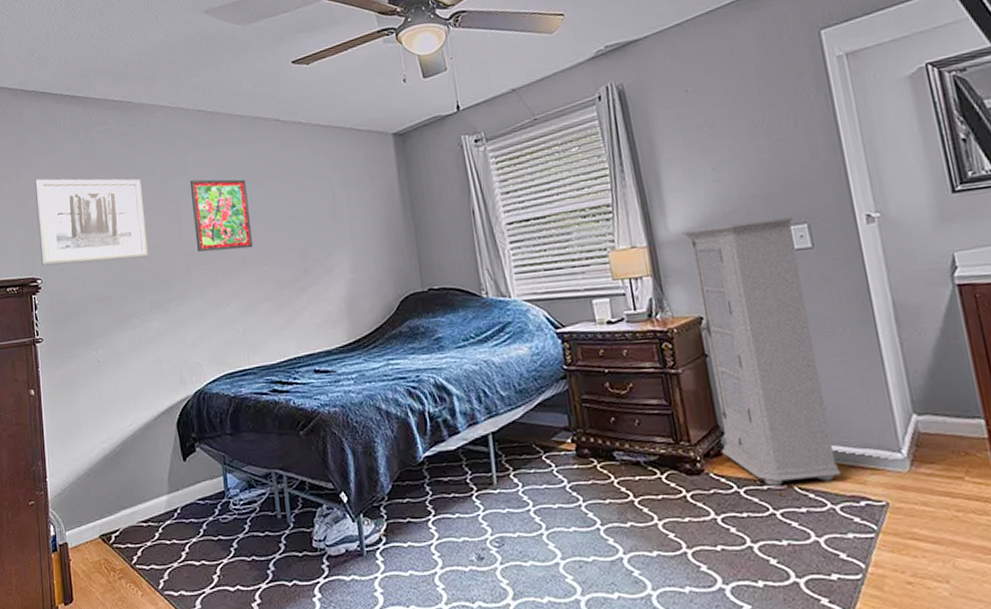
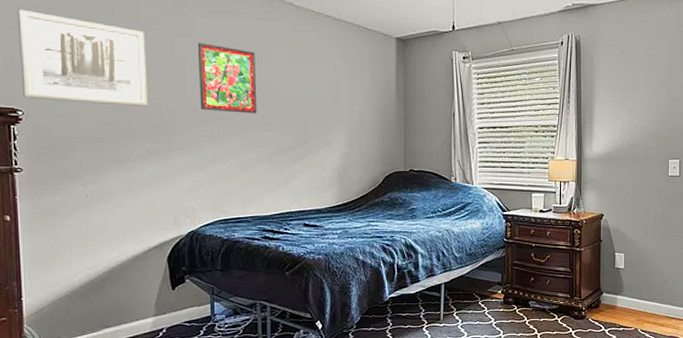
cabinet: present [682,217,840,486] -> none [599,152,672,328]

